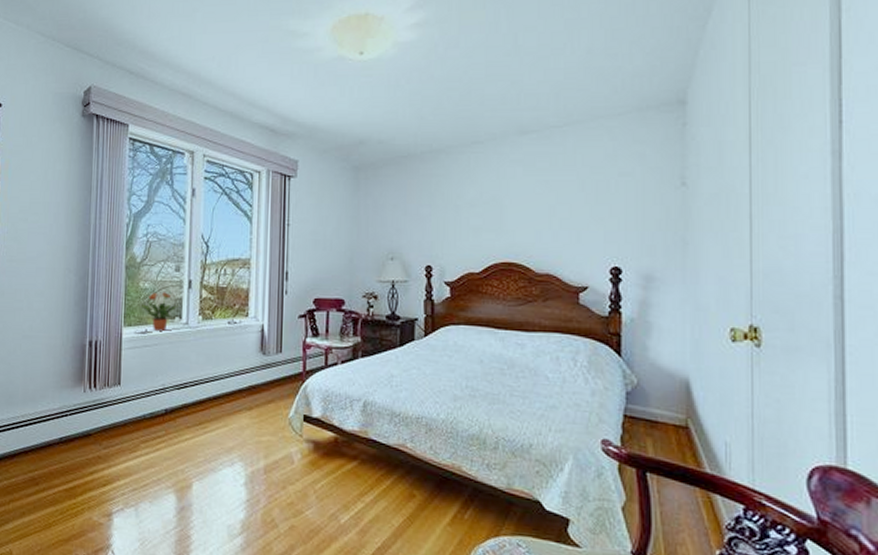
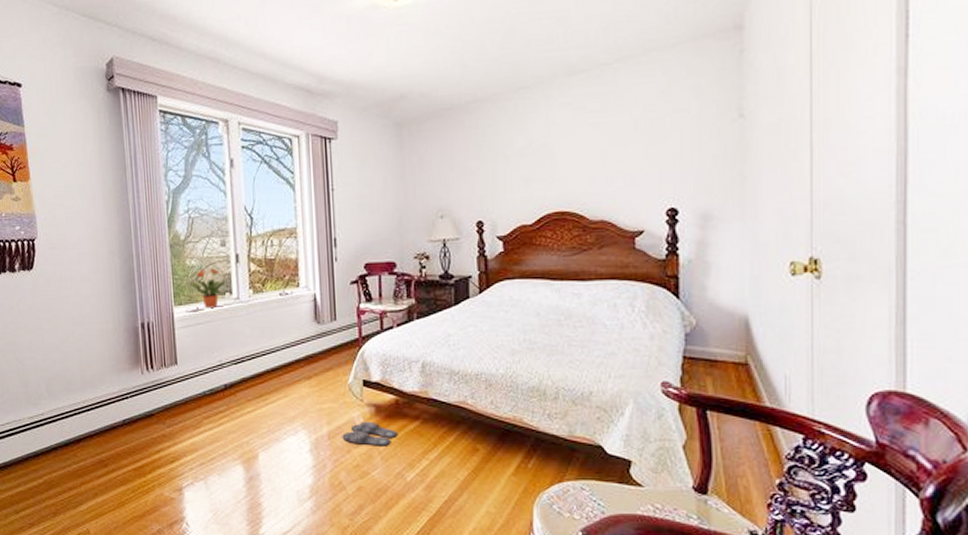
slippers: none [278,457,334,485] -> present [342,421,397,446]

